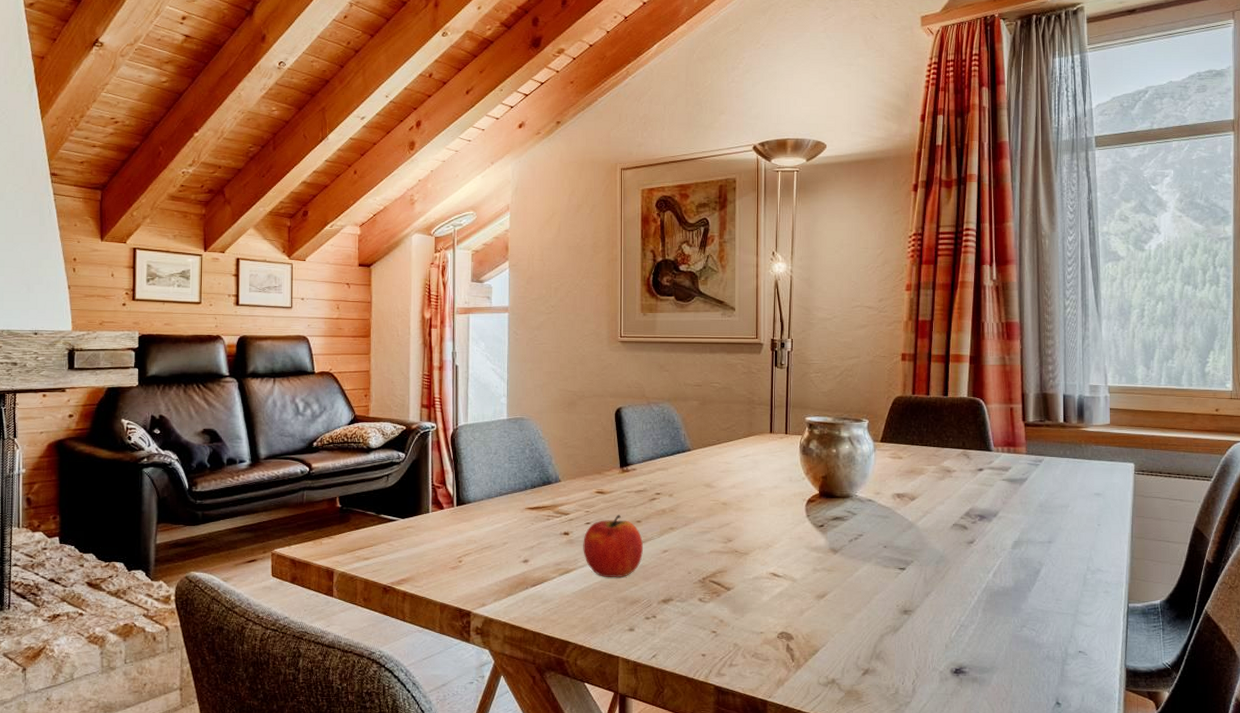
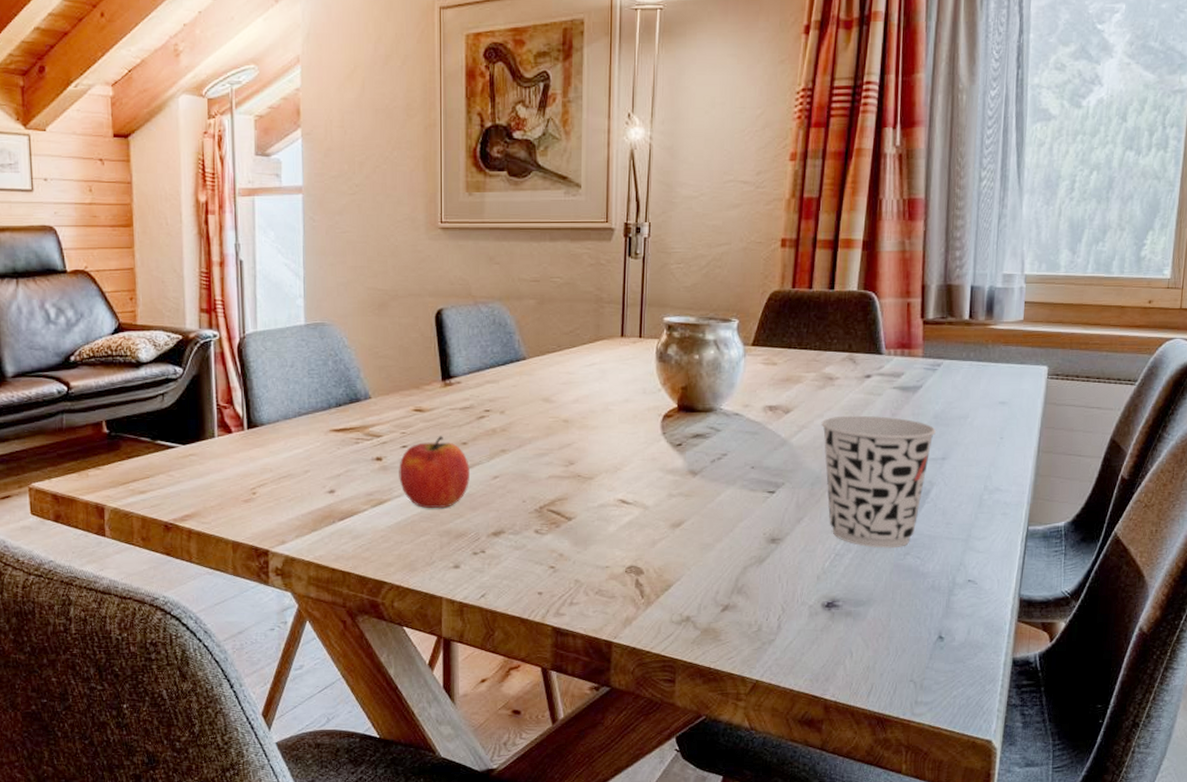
cup: none [942,503,1041,621] -> present [821,415,936,549]

